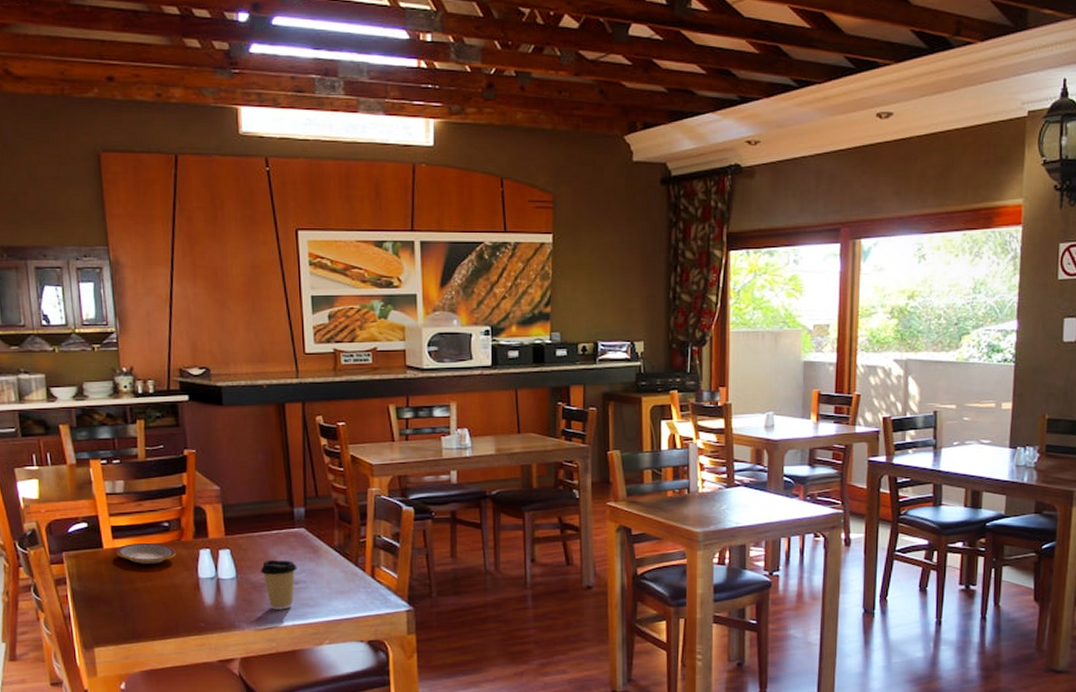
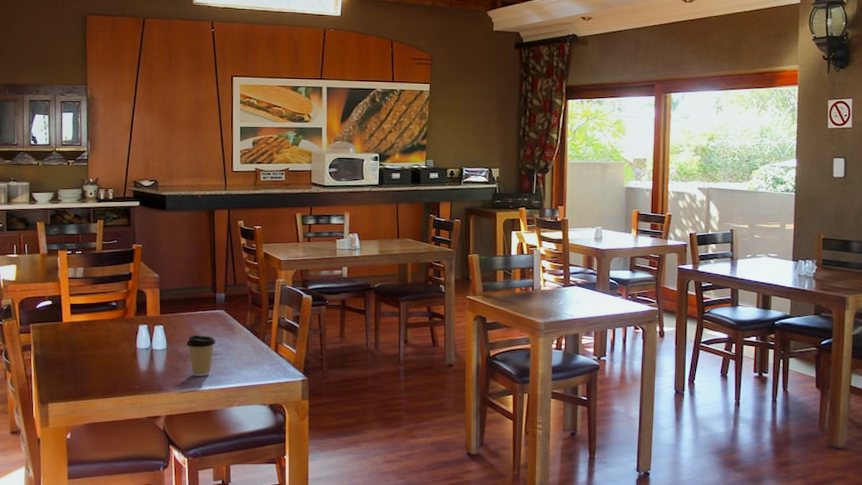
plate: present [115,542,176,564] -> none [72,318,120,336]

